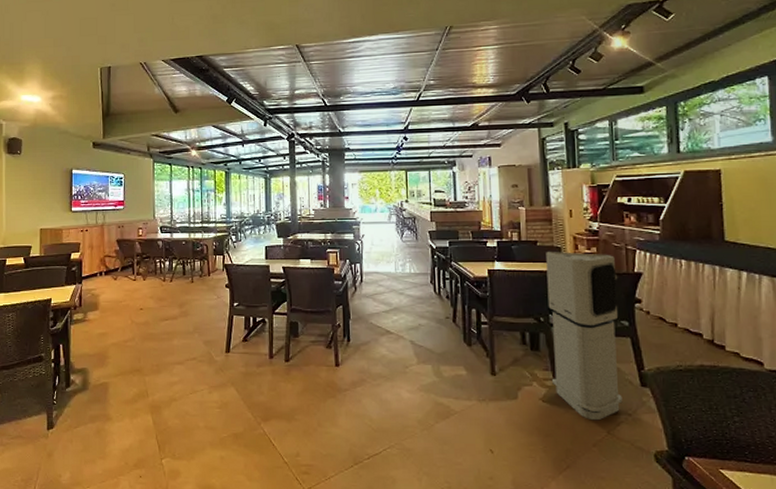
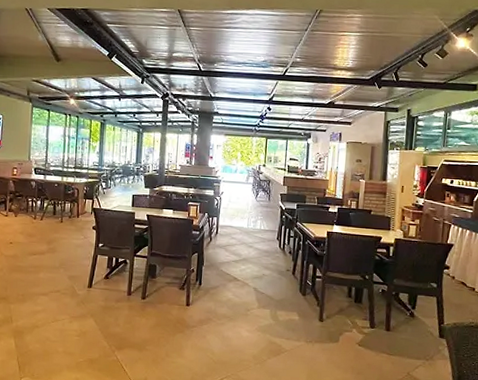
air purifier: present [546,252,623,421] -> none [368,220,433,364]

